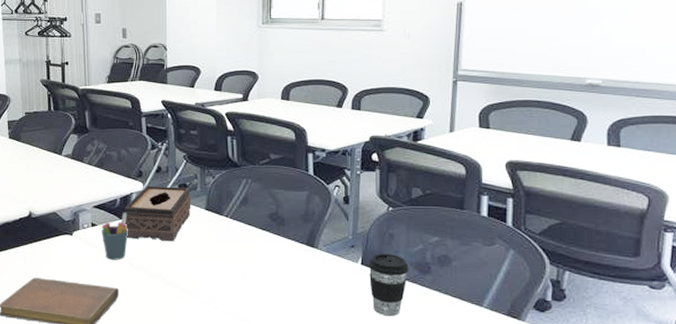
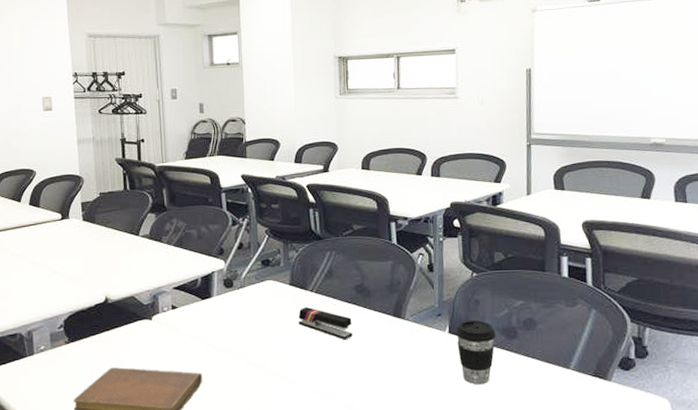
pen holder: present [101,212,129,260] -> none [182,292,211,344]
tissue box: present [124,186,191,242] -> none [206,263,275,321]
stapler: none [213,232,265,265] -> present [298,307,353,340]

